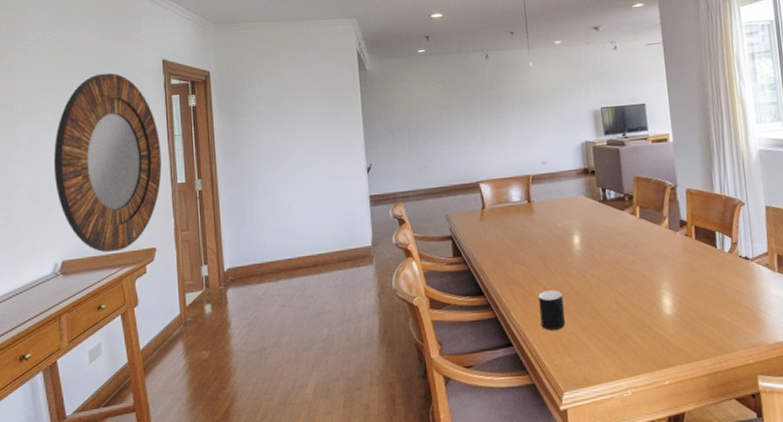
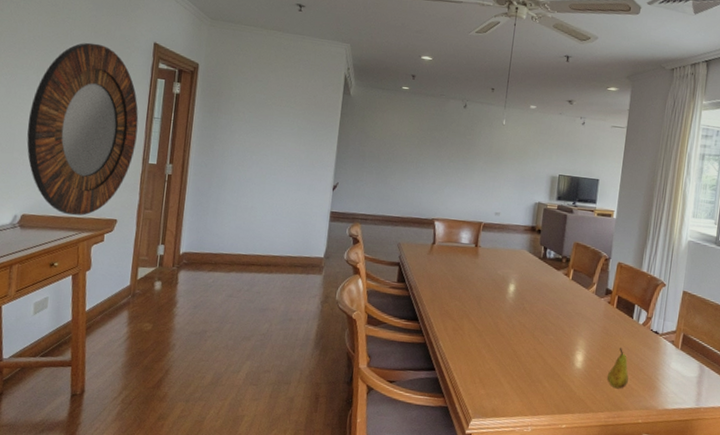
cup: present [538,290,565,330] -> none [464,327,489,364]
fruit: none [702,283,727,330] -> present [607,348,629,389]

